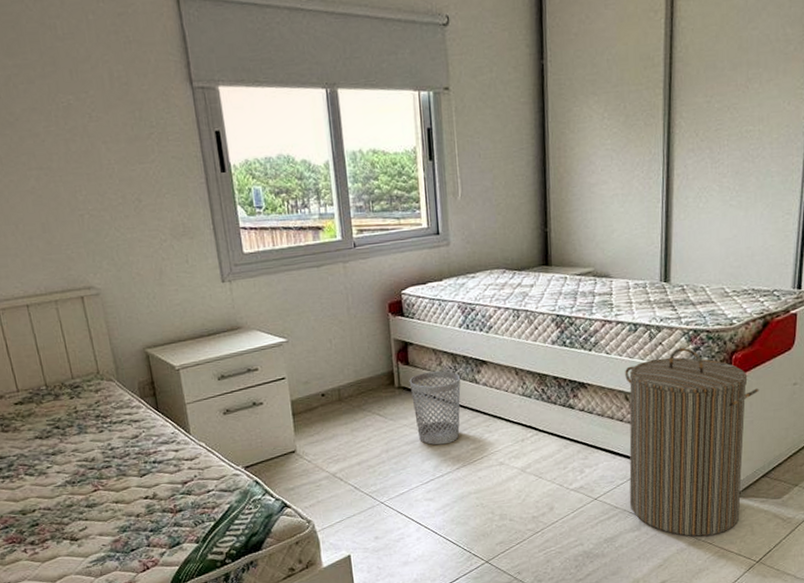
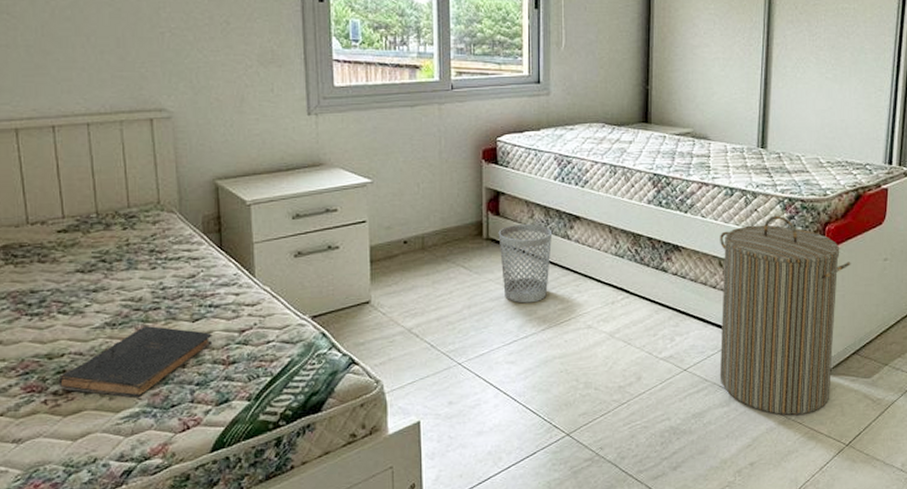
book: none [33,482,160,545] -> present [58,326,213,399]

